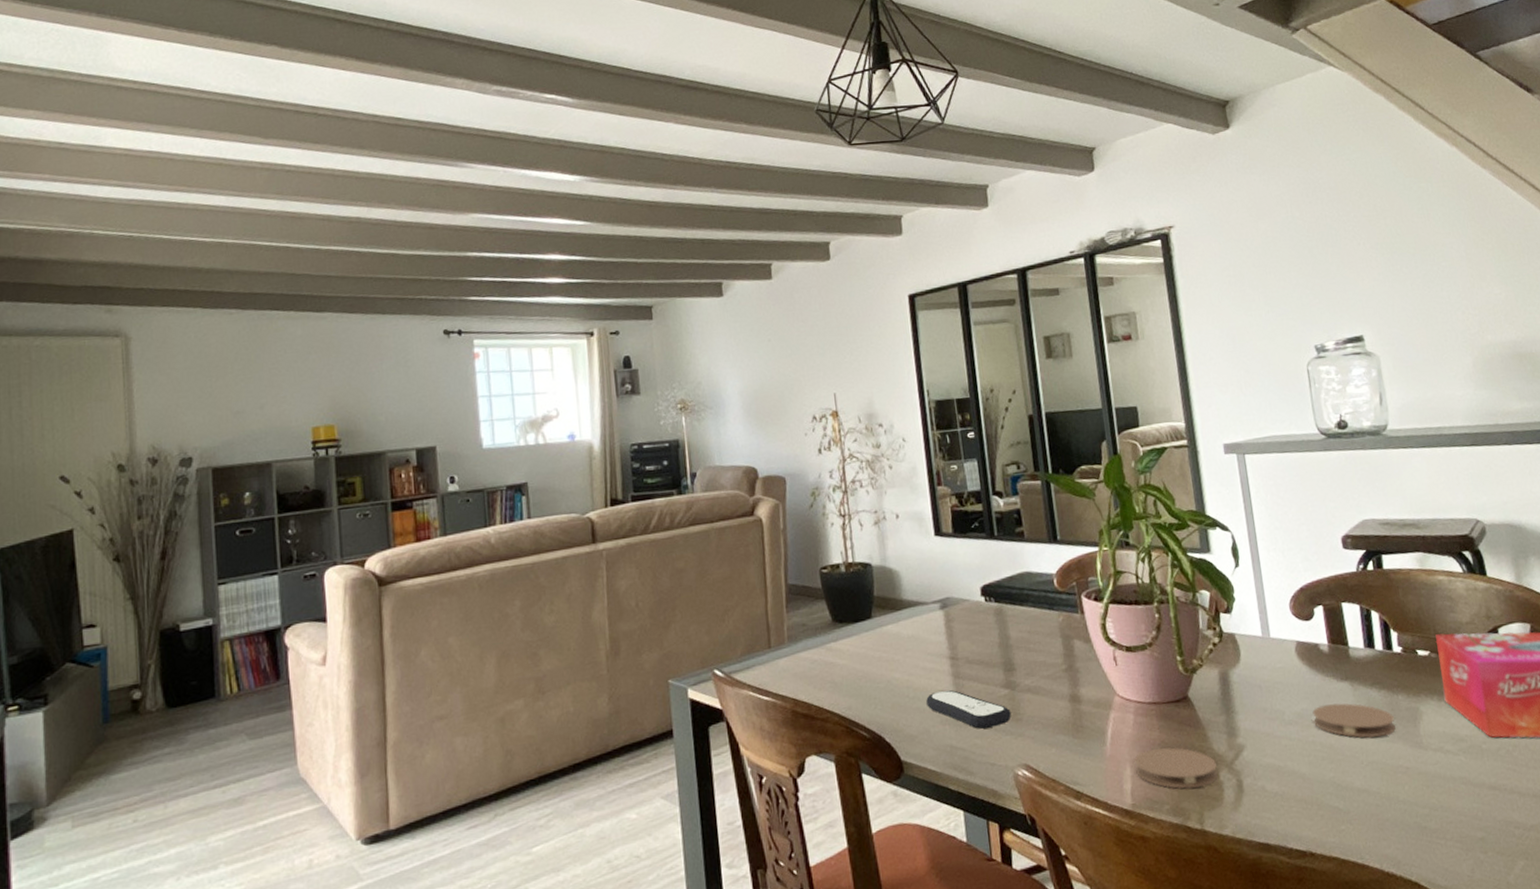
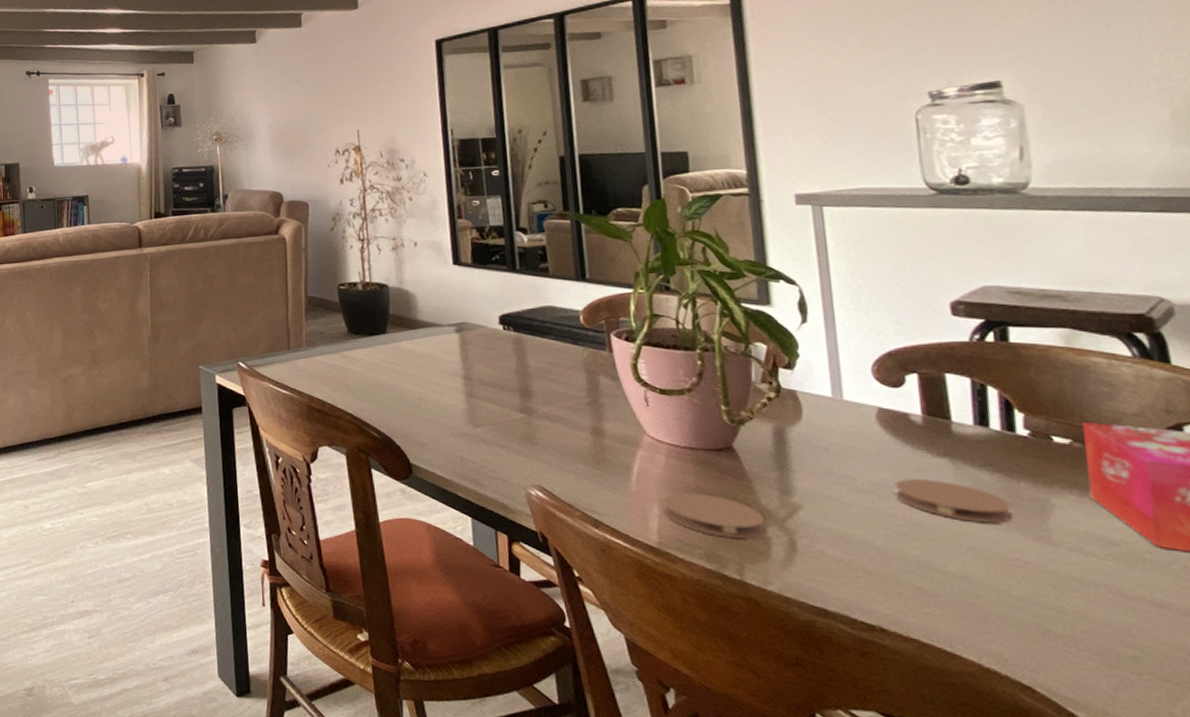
remote control: present [926,689,1011,729] -> none [437,406,526,446]

